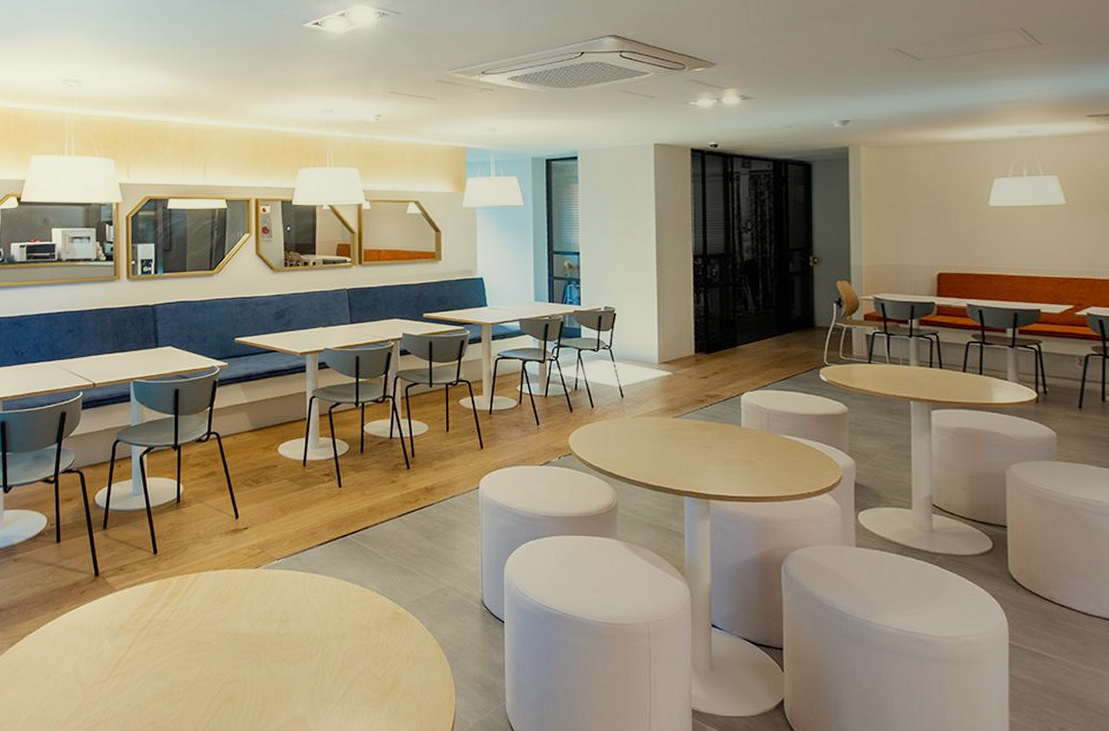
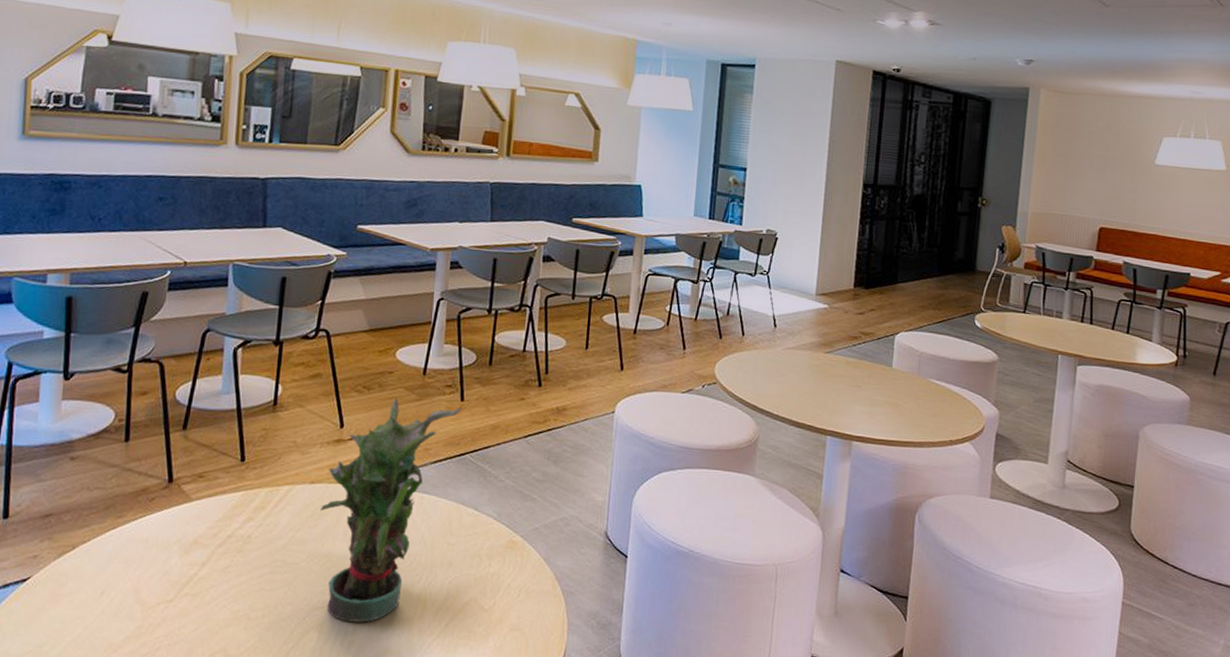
potted plant: none [225,488,340,694] -> present [320,397,462,622]

